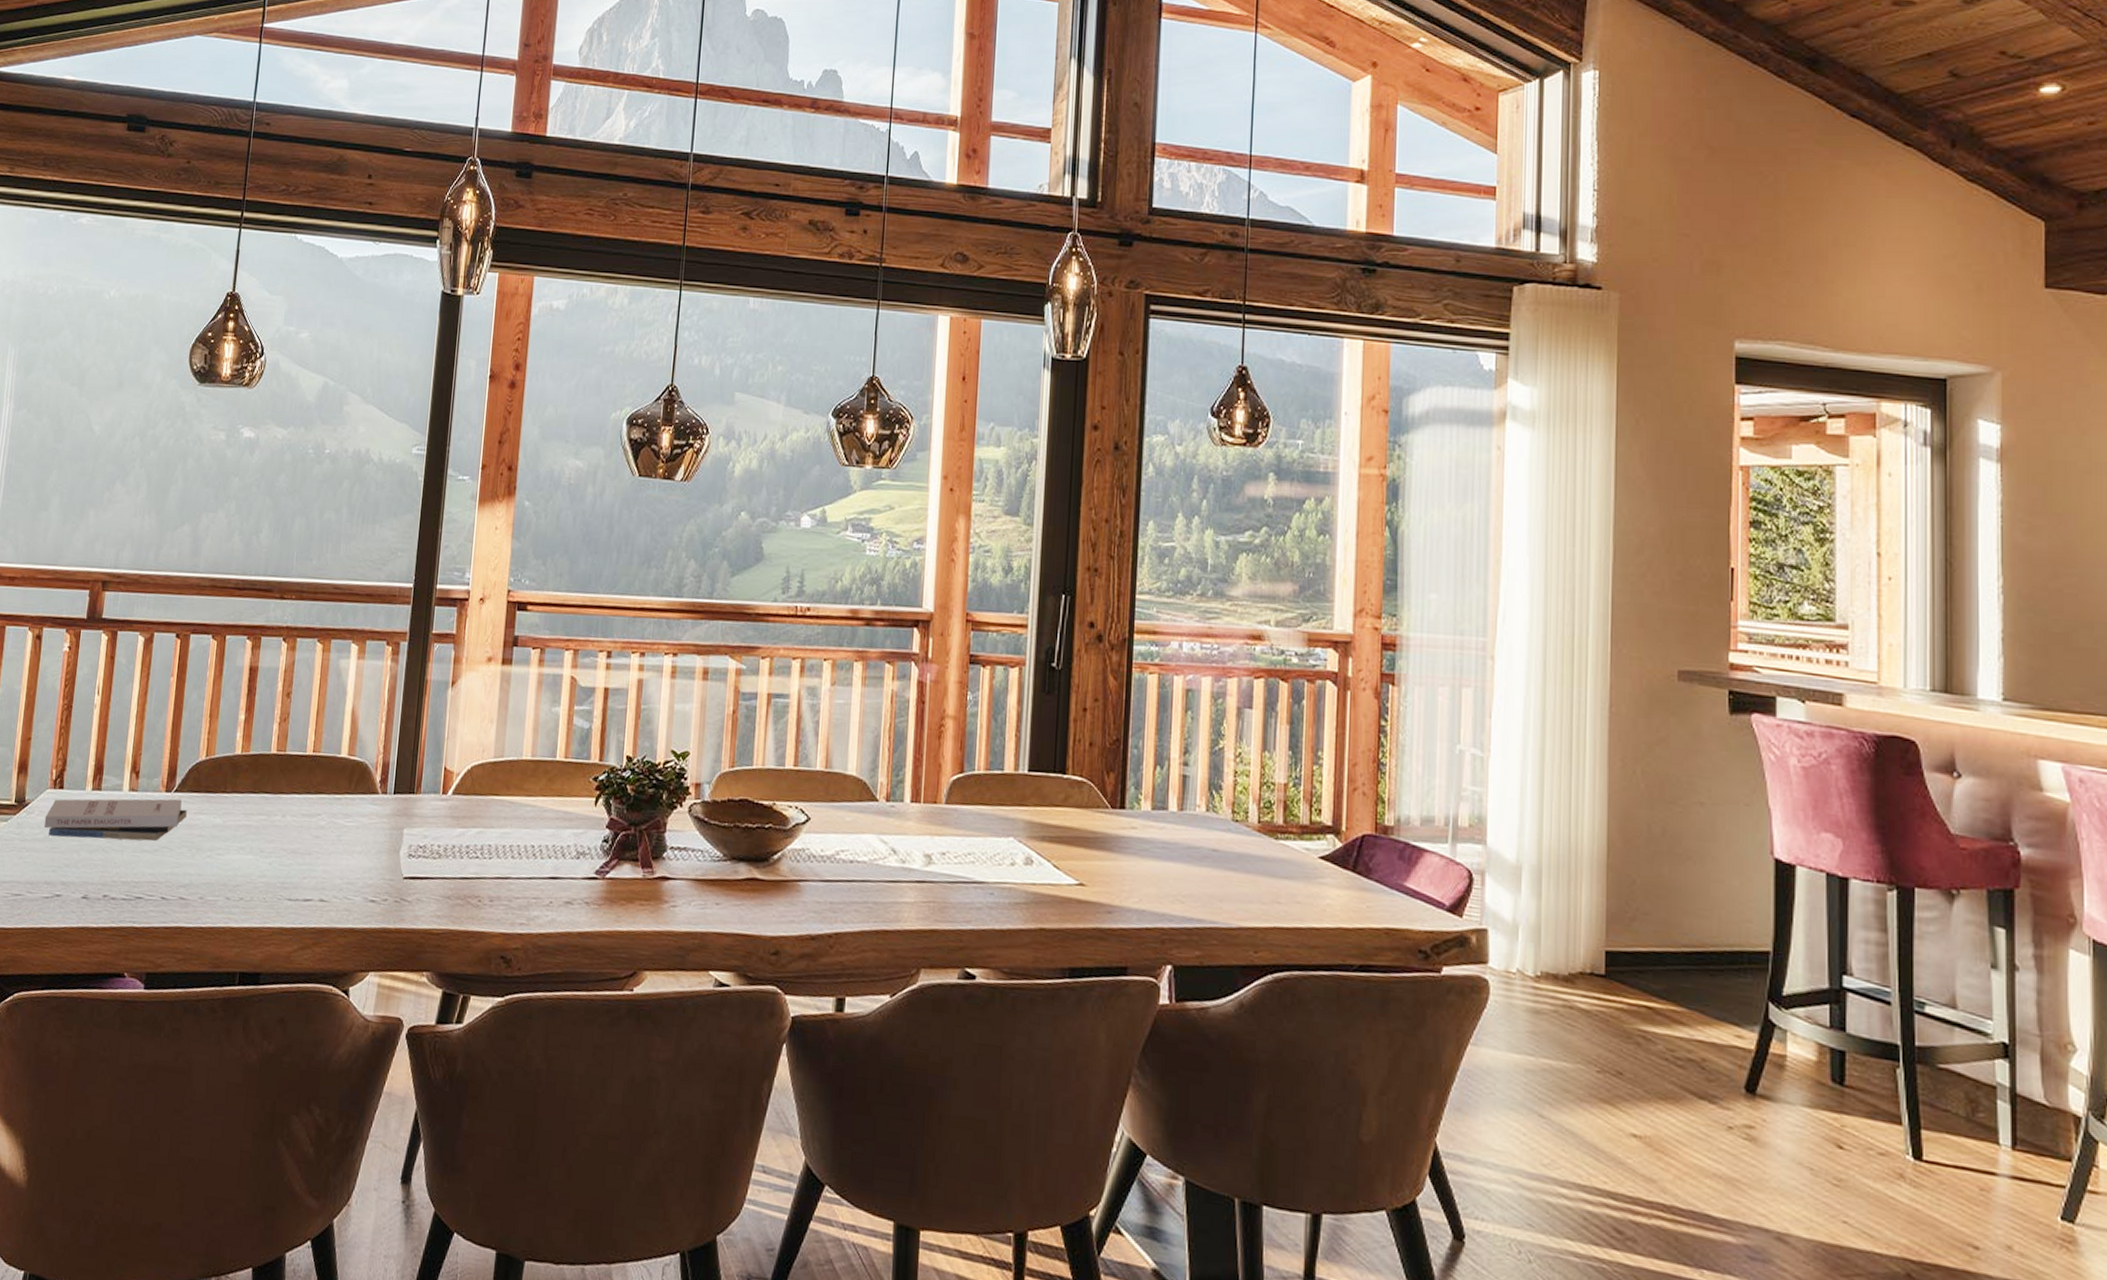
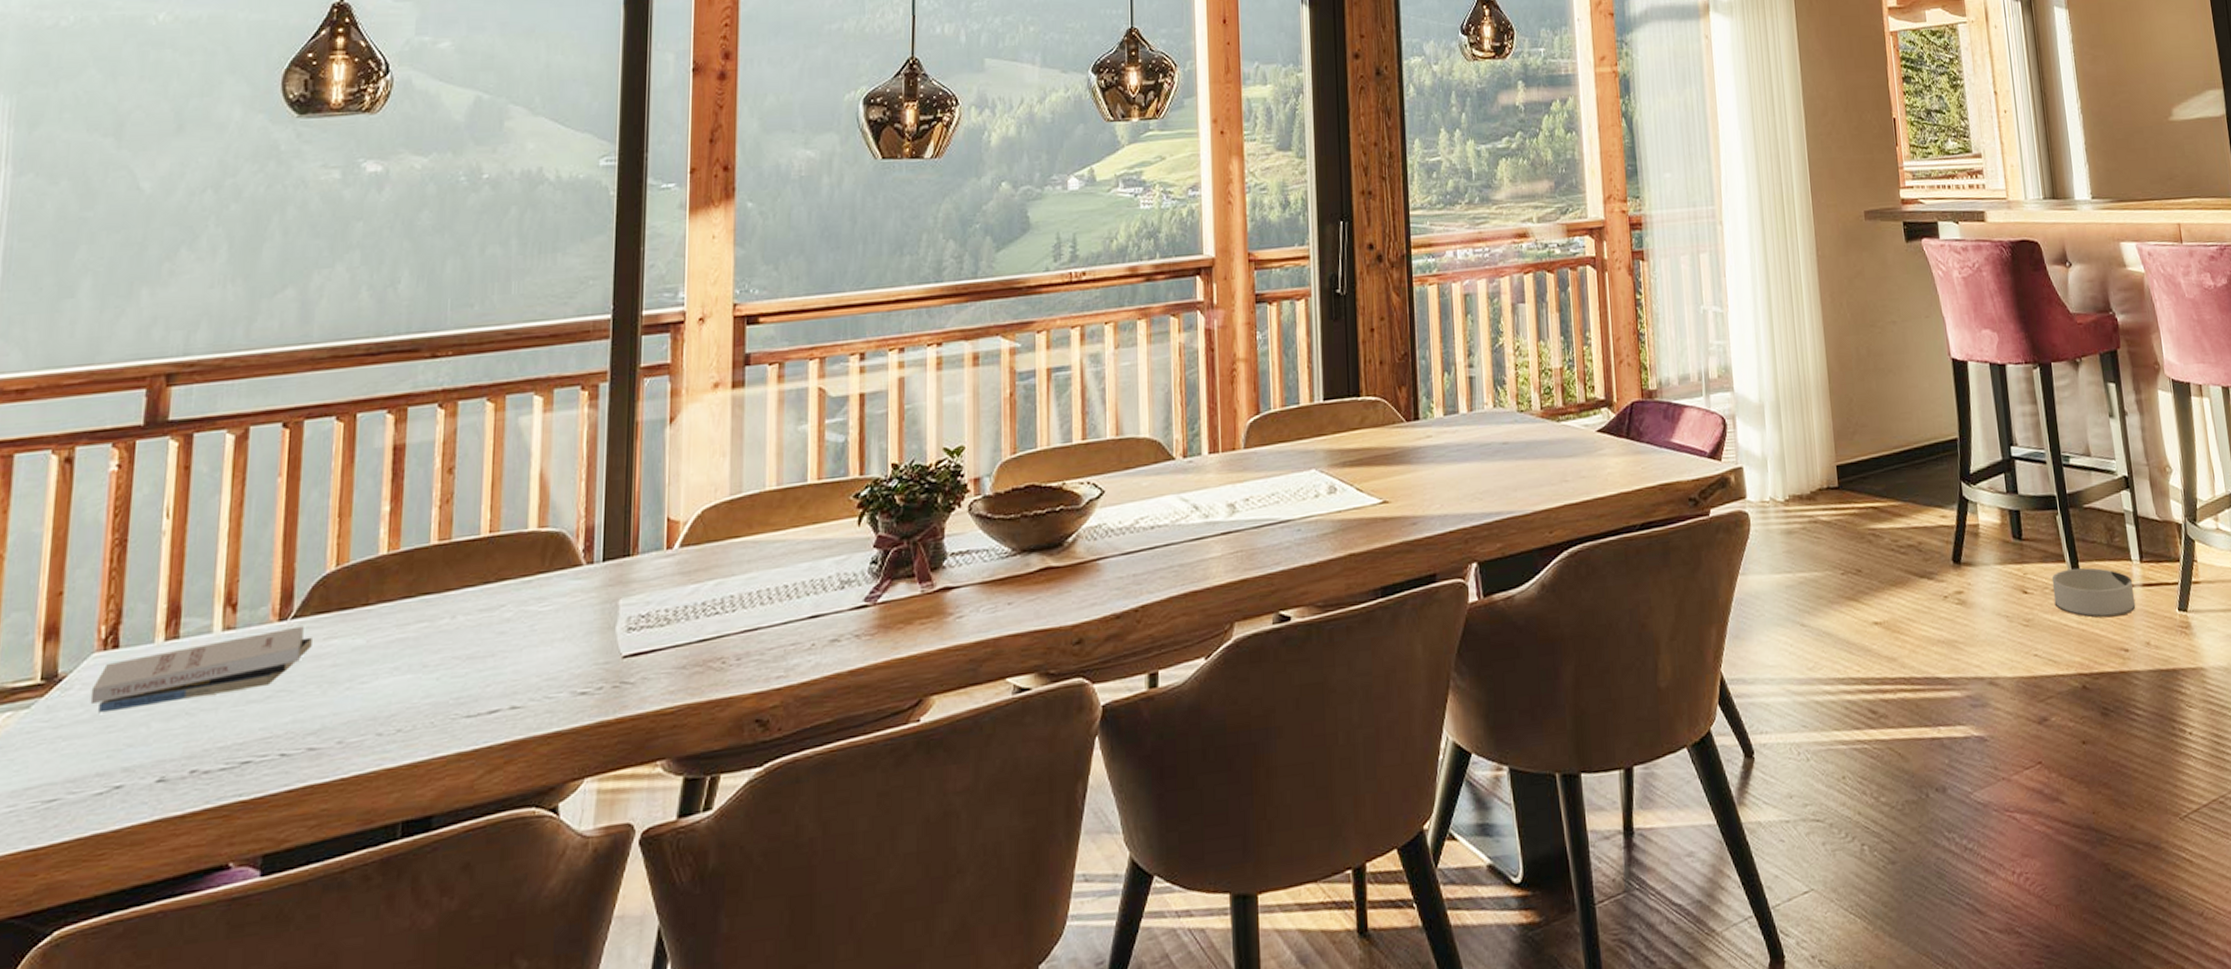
pet bowl: none [1879,1133,1998,1207] -> present [2051,567,2136,618]

